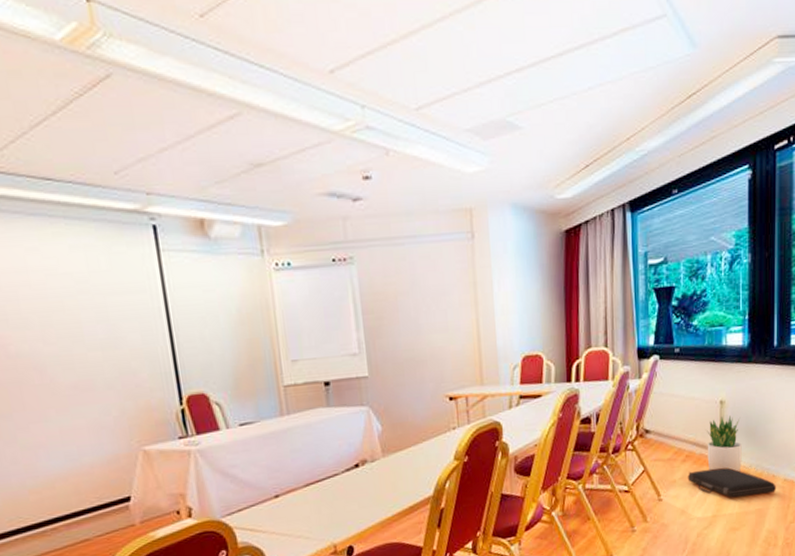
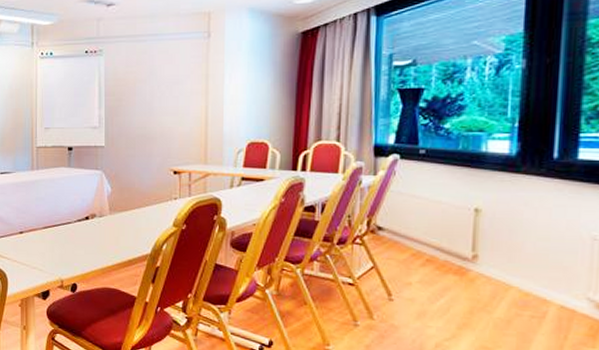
briefcase: present [687,467,777,498] -> none [426,276,549,319]
planter: present [707,415,742,472] -> none [454,225,502,287]

